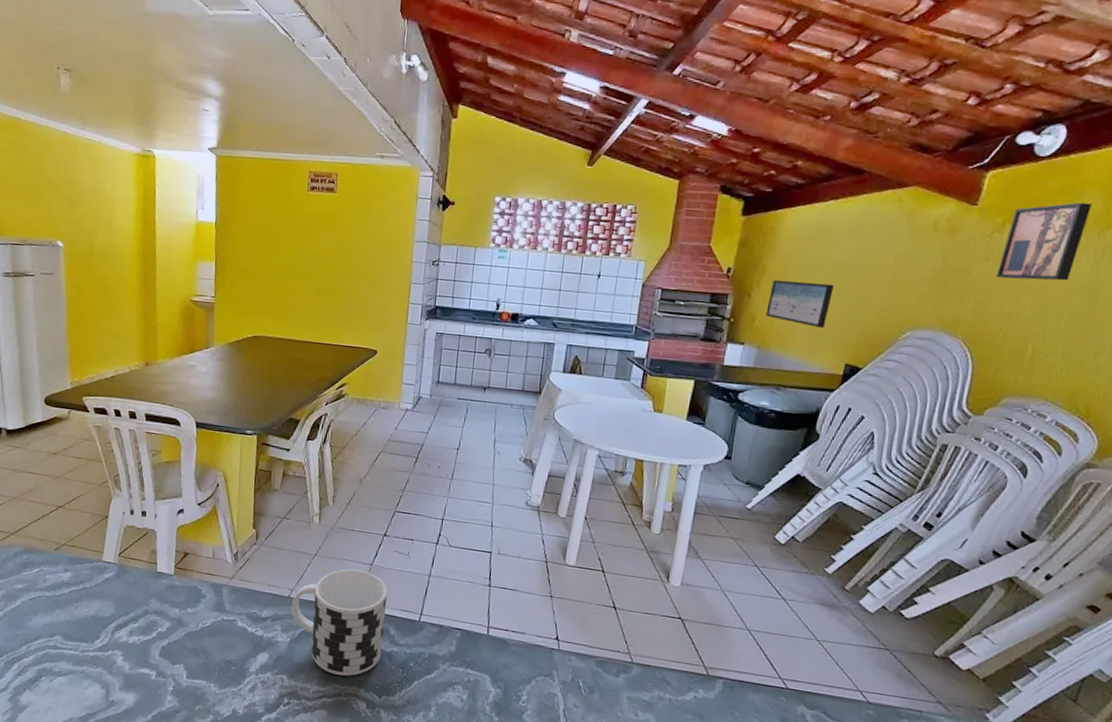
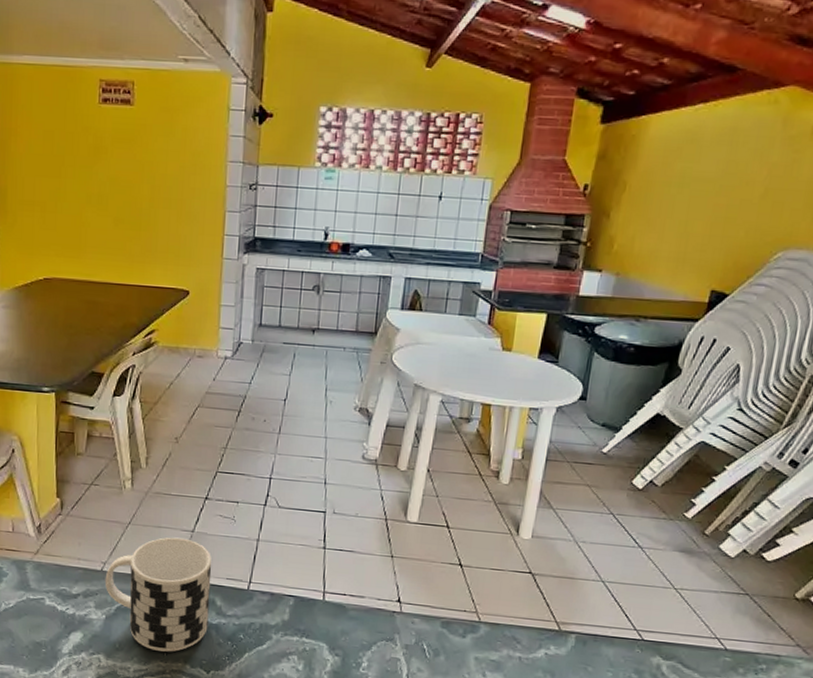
wall art: present [766,279,834,329] -> none [626,196,701,252]

